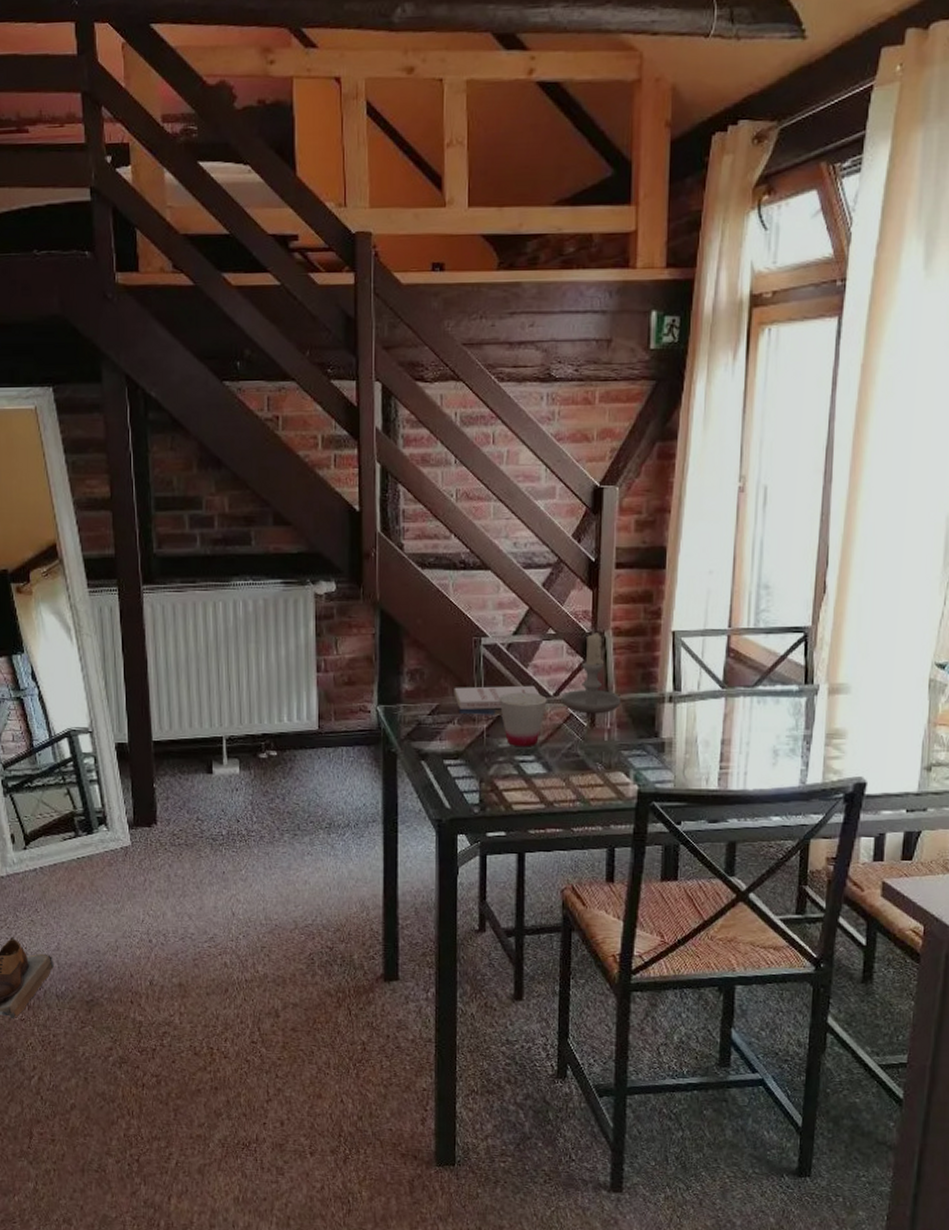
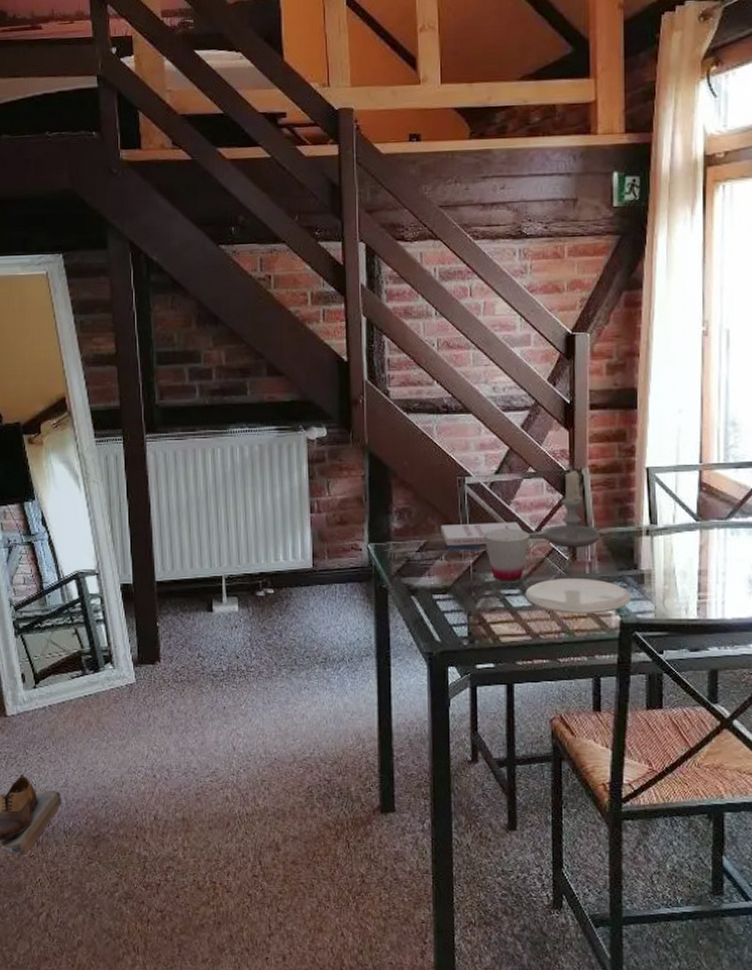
plate: none [540,744,650,783] -> present [525,577,631,614]

